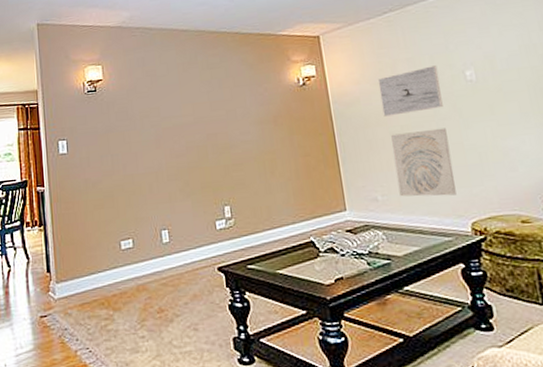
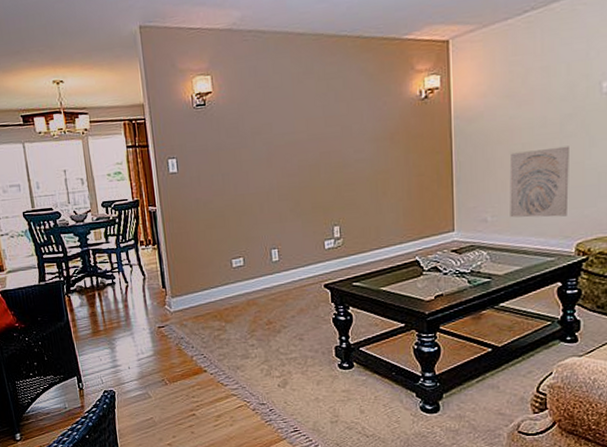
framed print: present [377,65,443,117] -> none [506,75,573,134]

